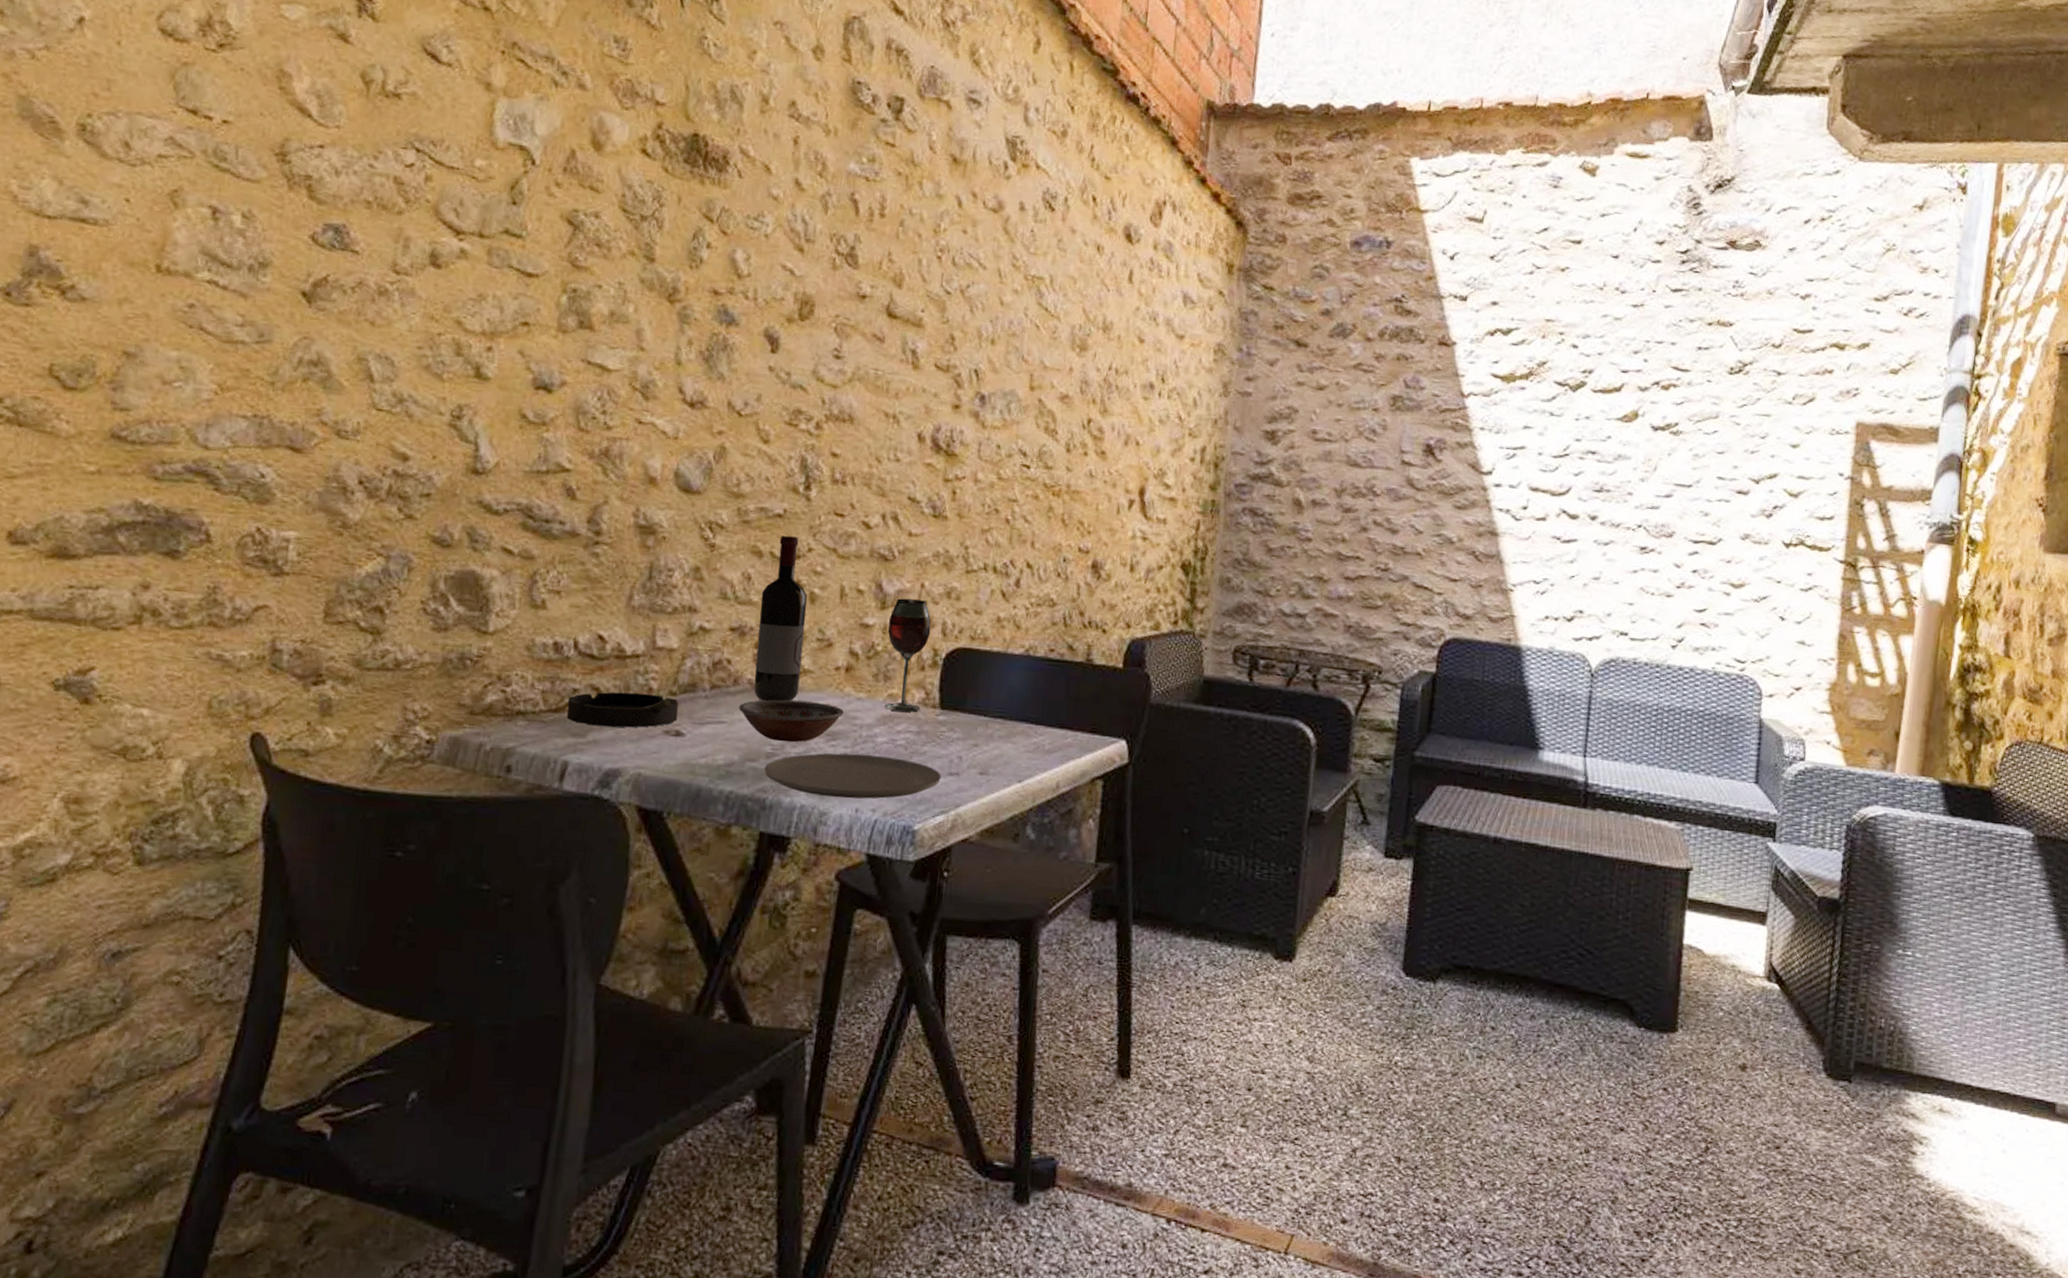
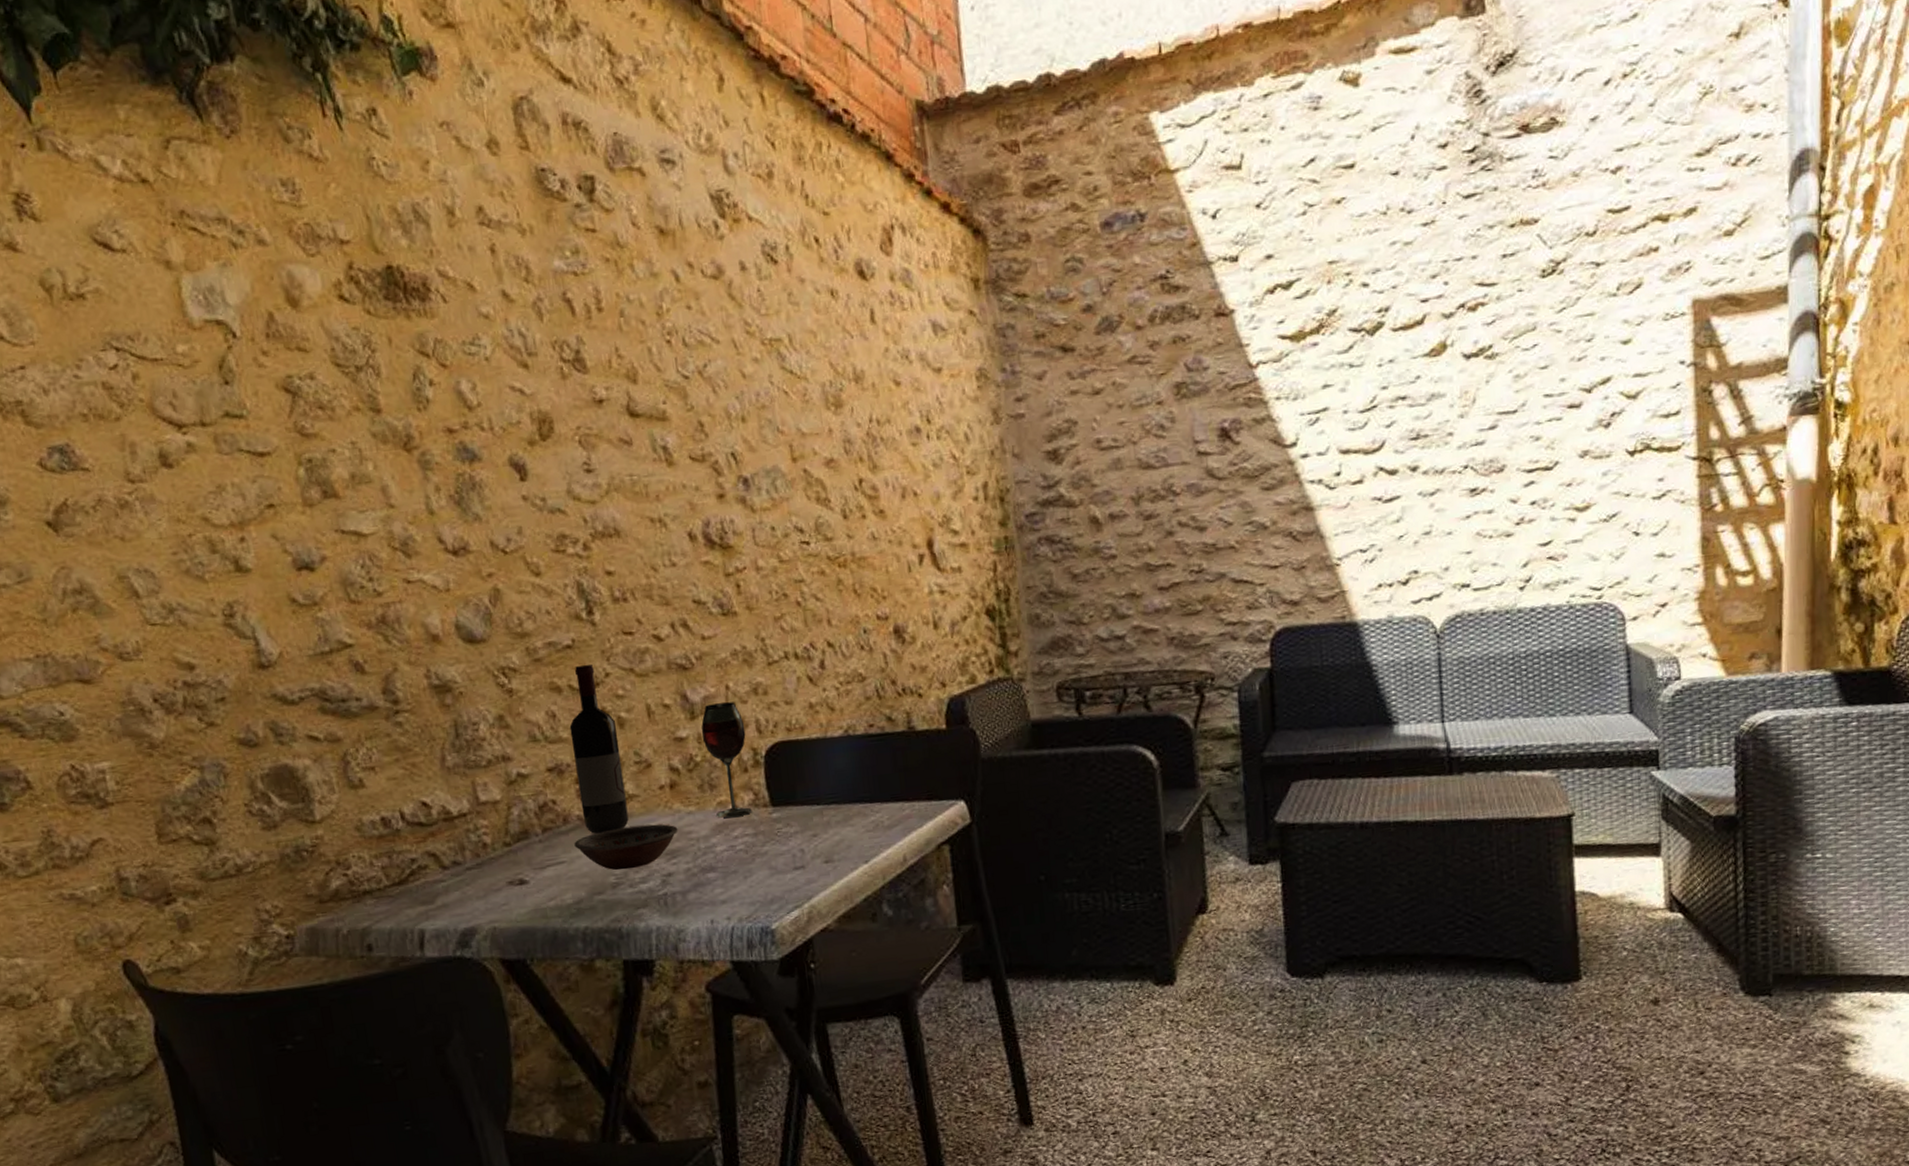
ashtray: present [567,691,679,728] -> none [408,848,517,891]
plate: present [763,753,941,799] -> none [612,863,788,915]

